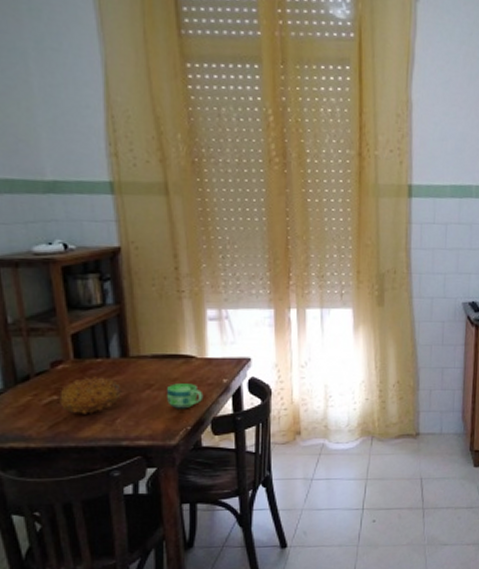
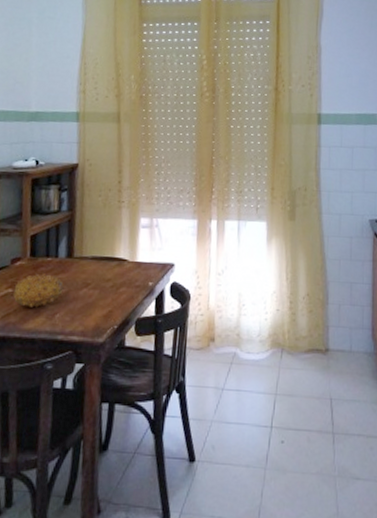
cup: present [167,383,204,409] -> none [100,284,131,309]

